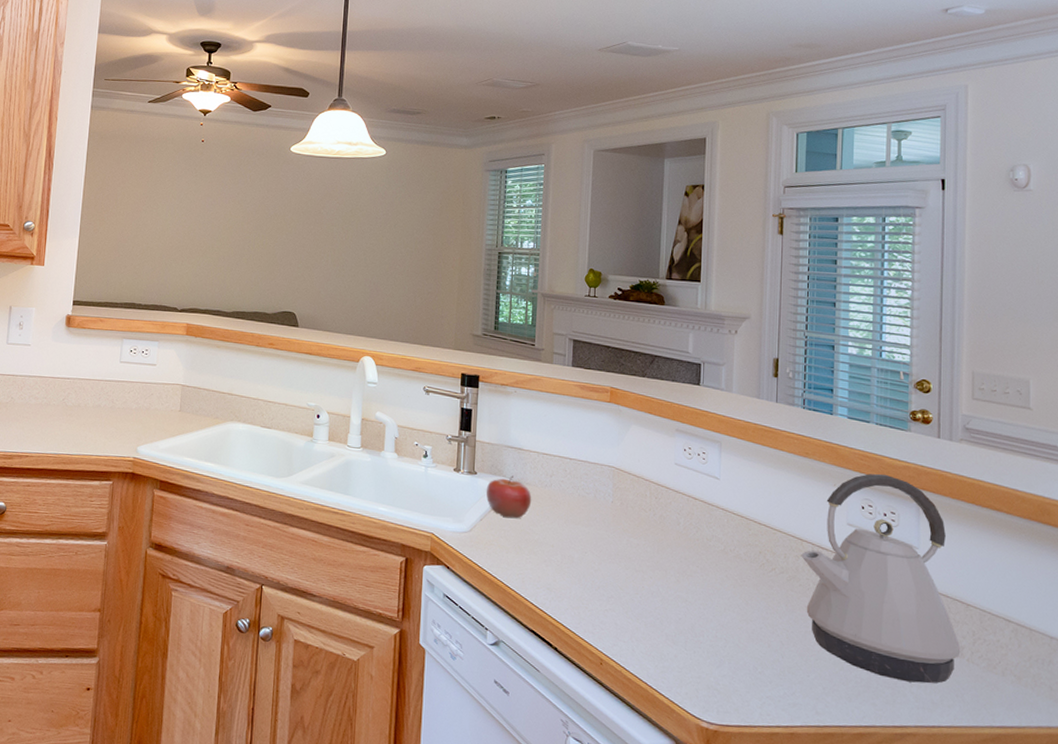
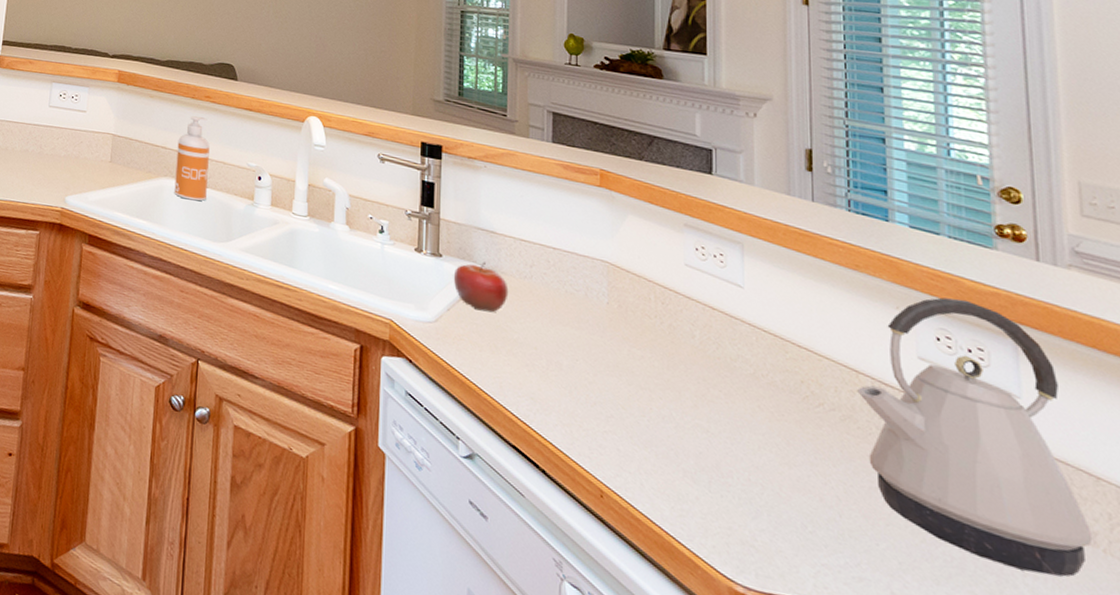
soap dispenser: none [240,363,273,442] -> present [174,116,210,202]

